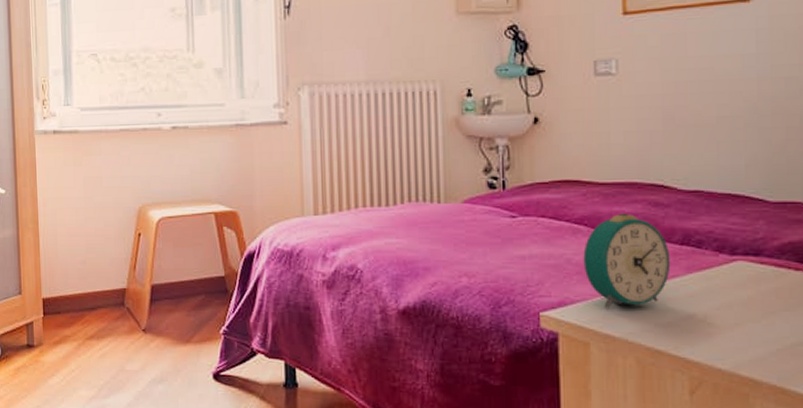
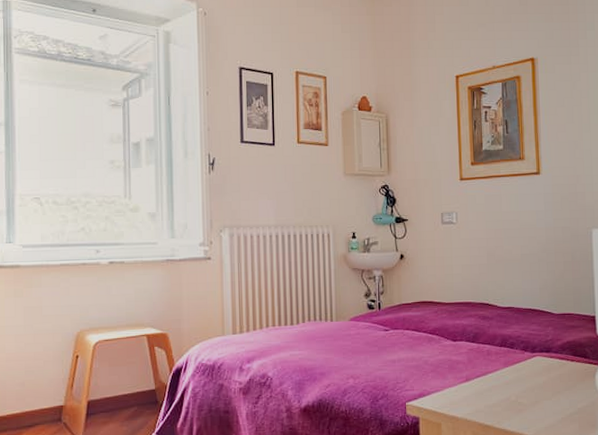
alarm clock: present [583,212,671,310] -> none [436,324,494,397]

